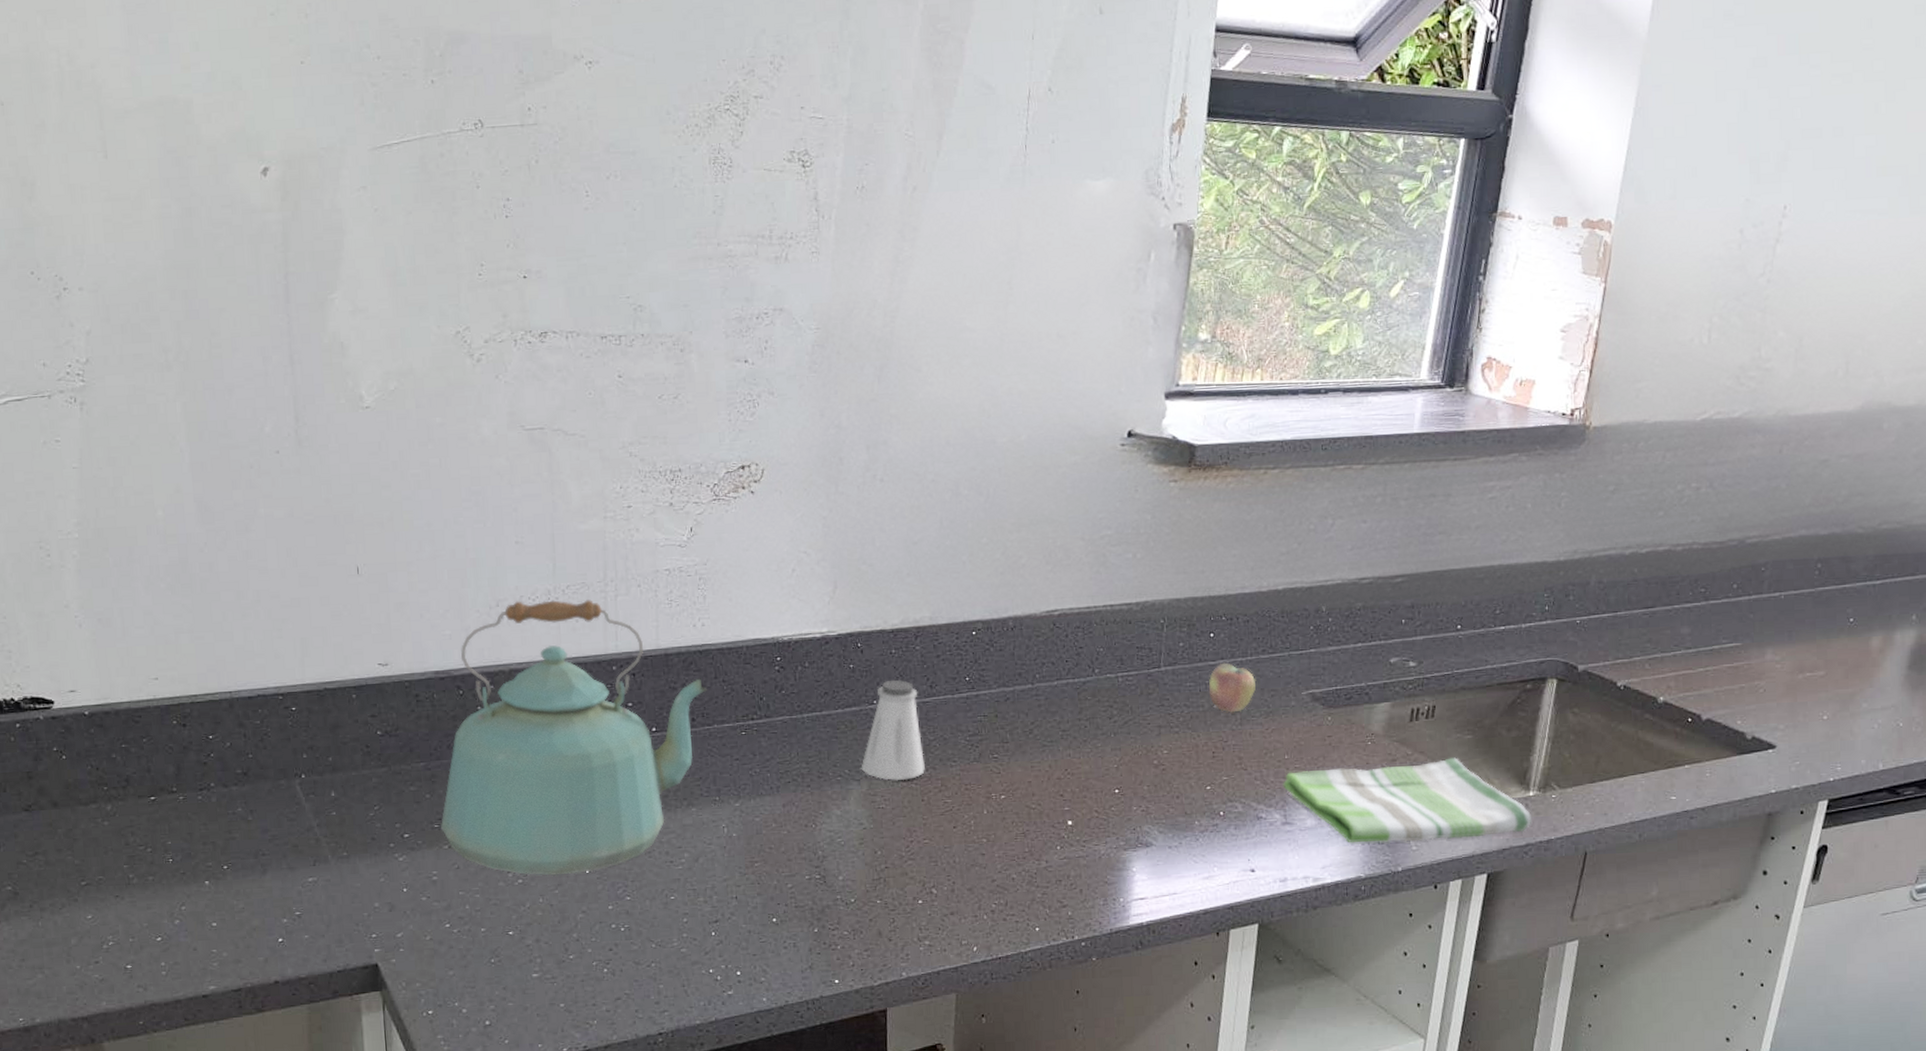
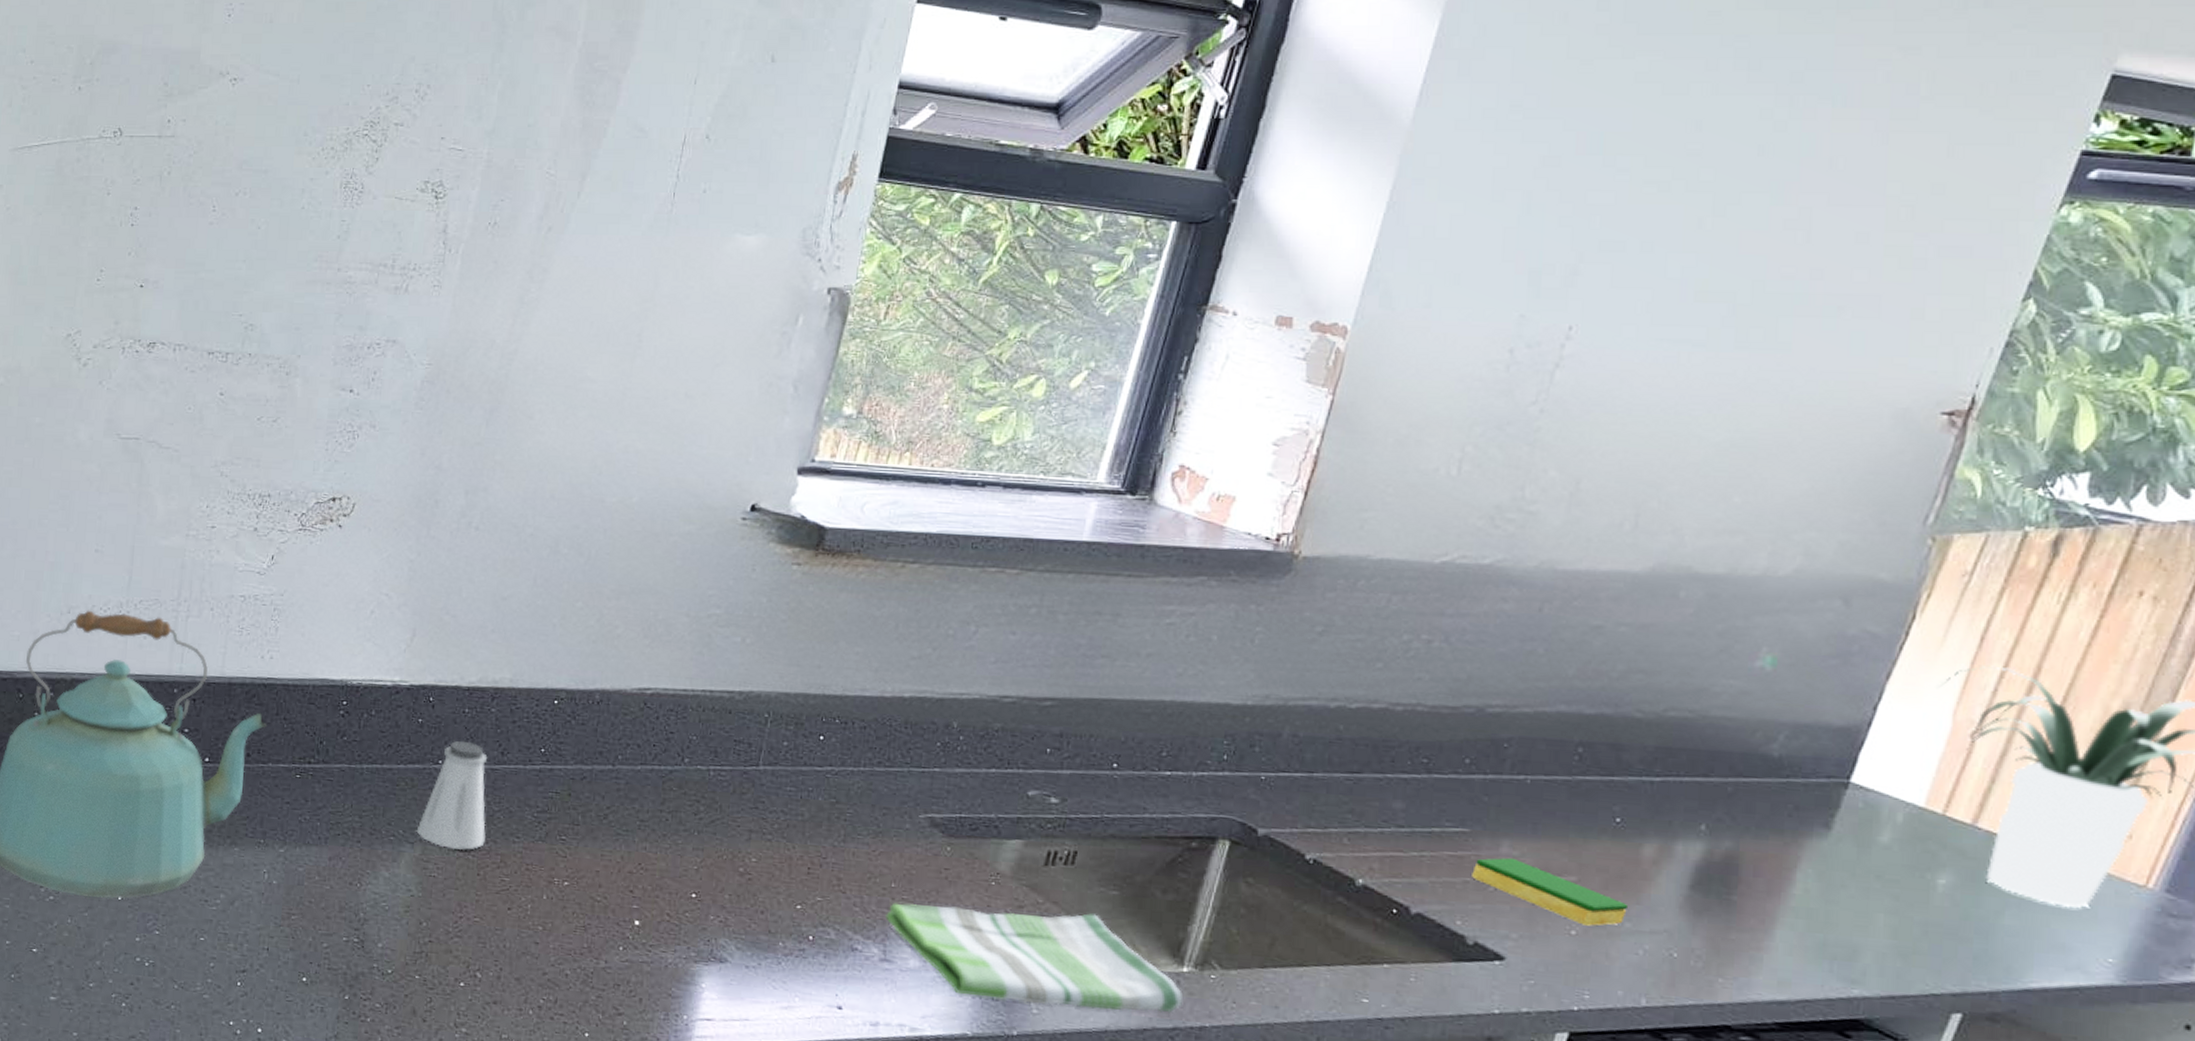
apple: present [1208,662,1256,713] -> none [811,770,868,827]
dish sponge: none [1746,662,1864,711] -> present [1472,857,1627,926]

